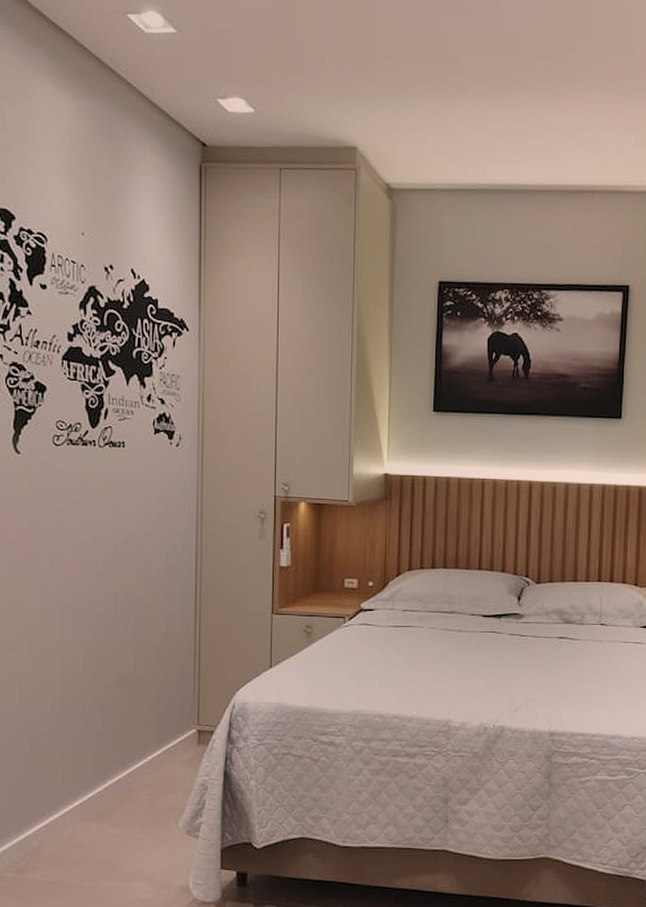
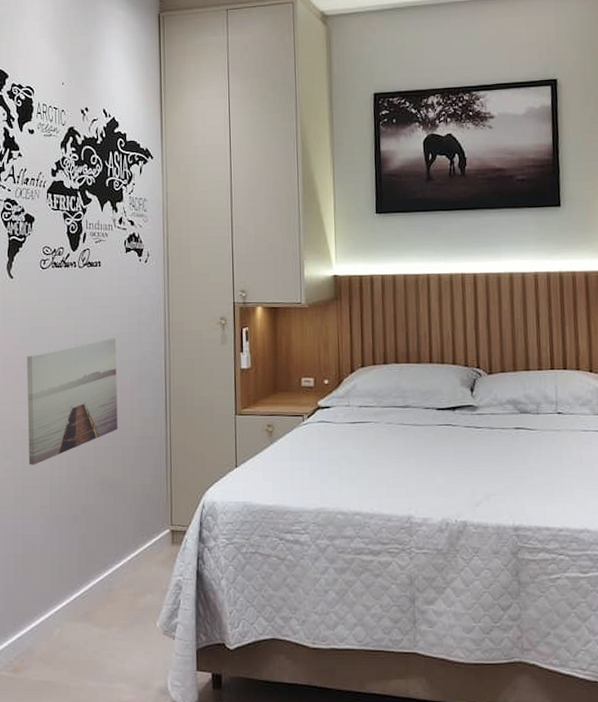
wall art: none [36,526,141,659] -> present [27,338,118,465]

